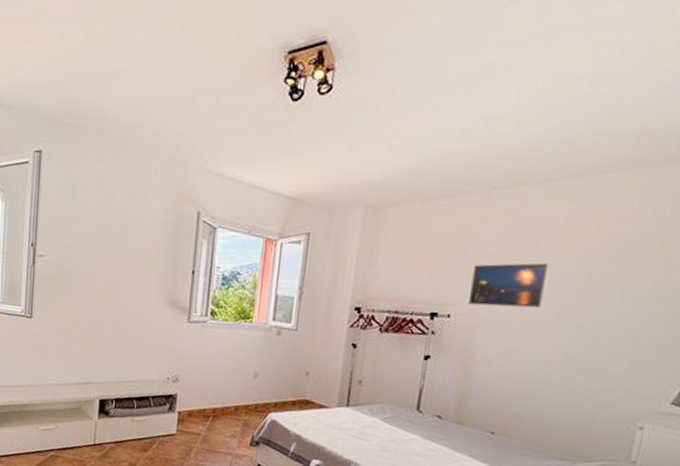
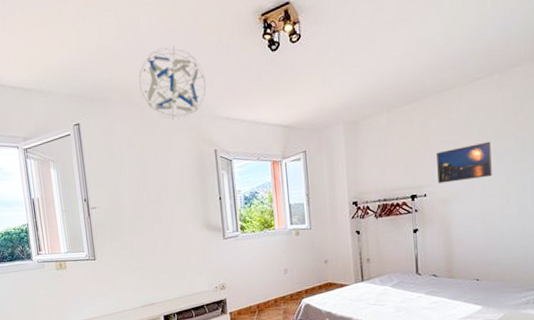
hanging mobile: none [121,74,204,167] -> present [139,46,206,120]

